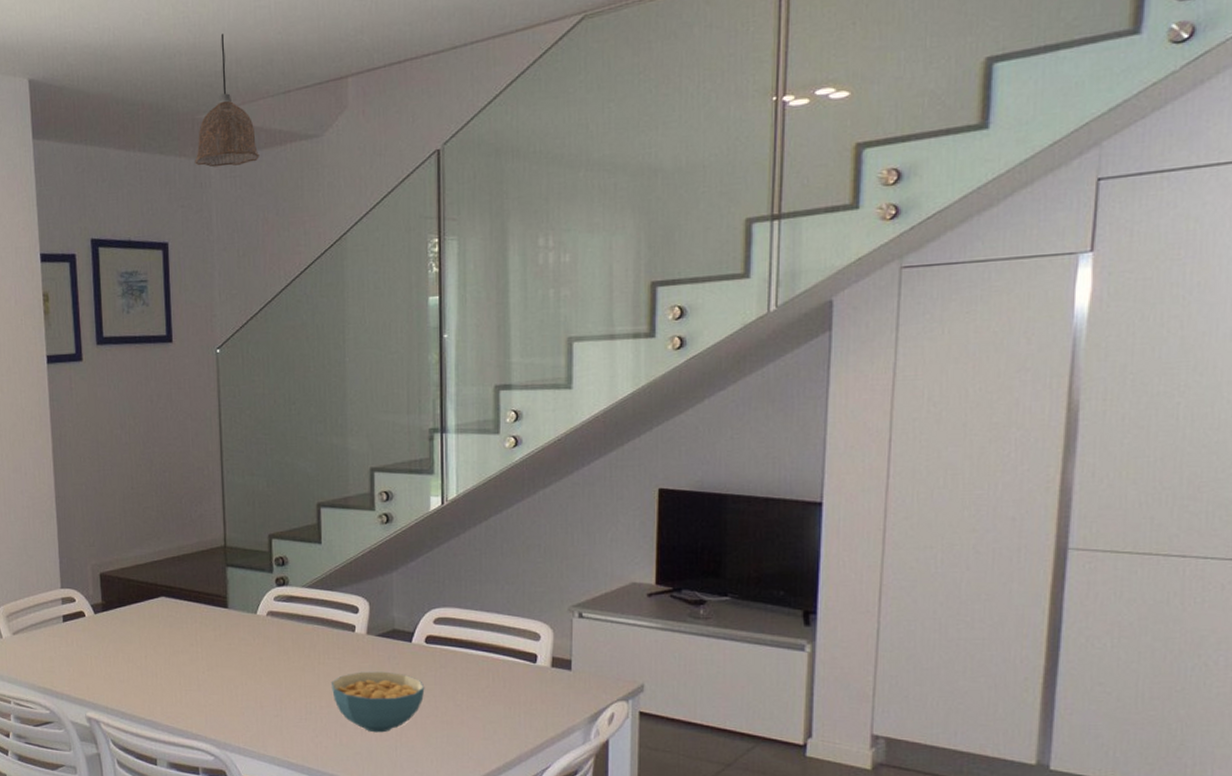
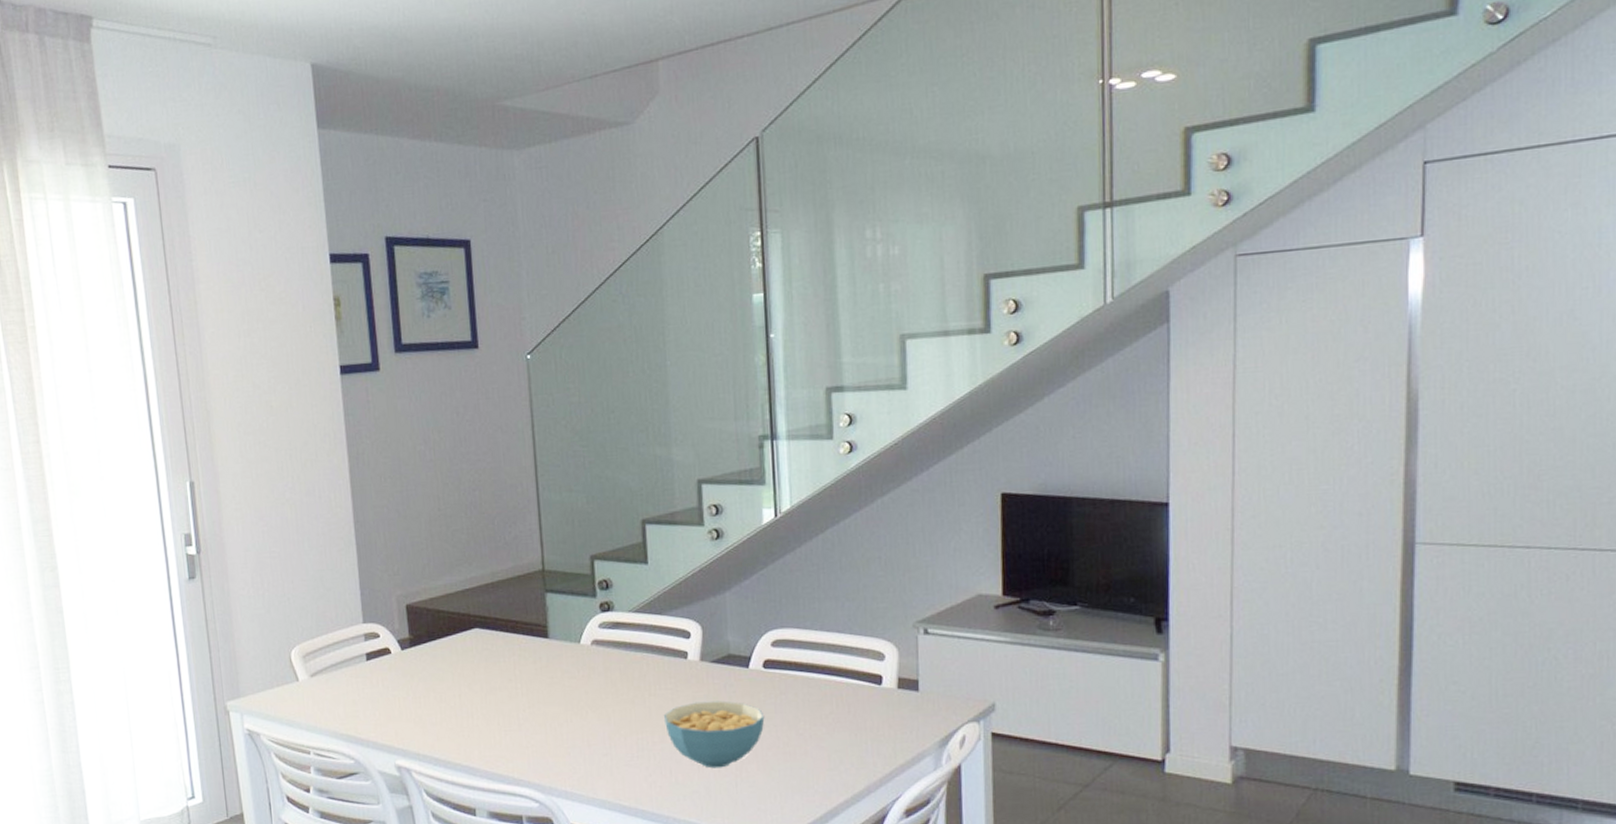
pendant lamp: present [195,34,259,168] -> none [496,14,567,158]

